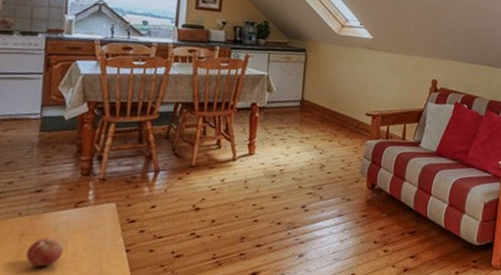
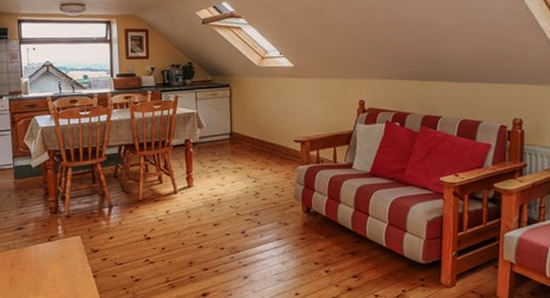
fruit: present [26,238,64,267] -> none [17,267,45,291]

